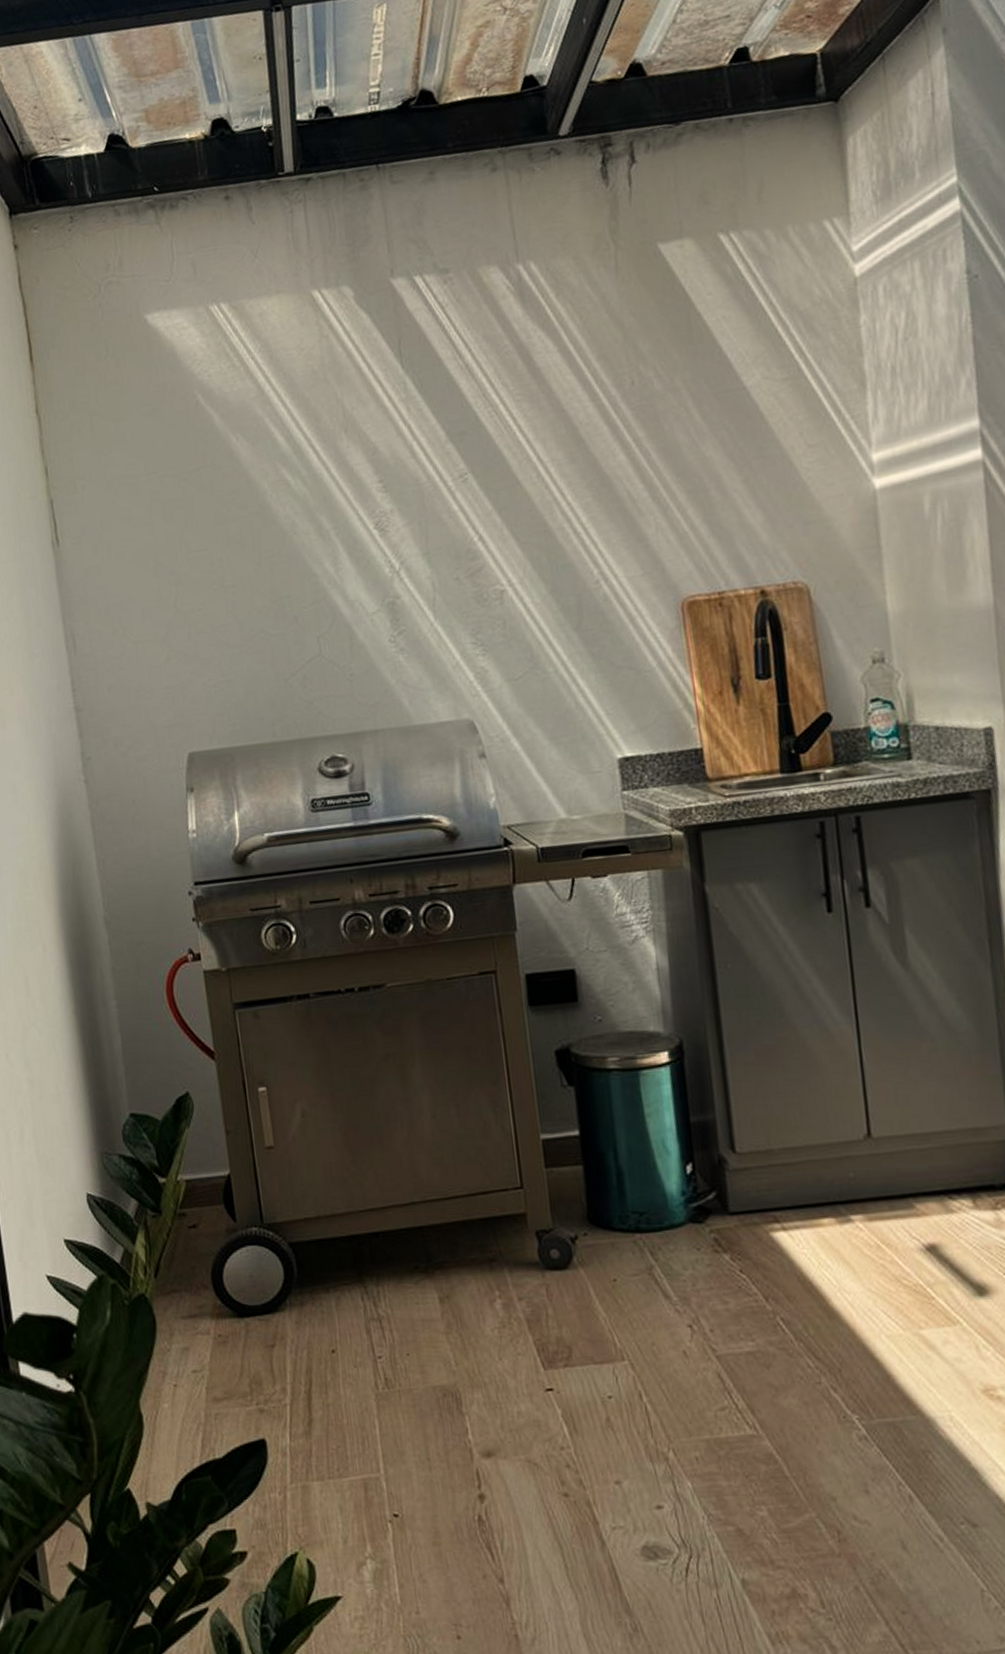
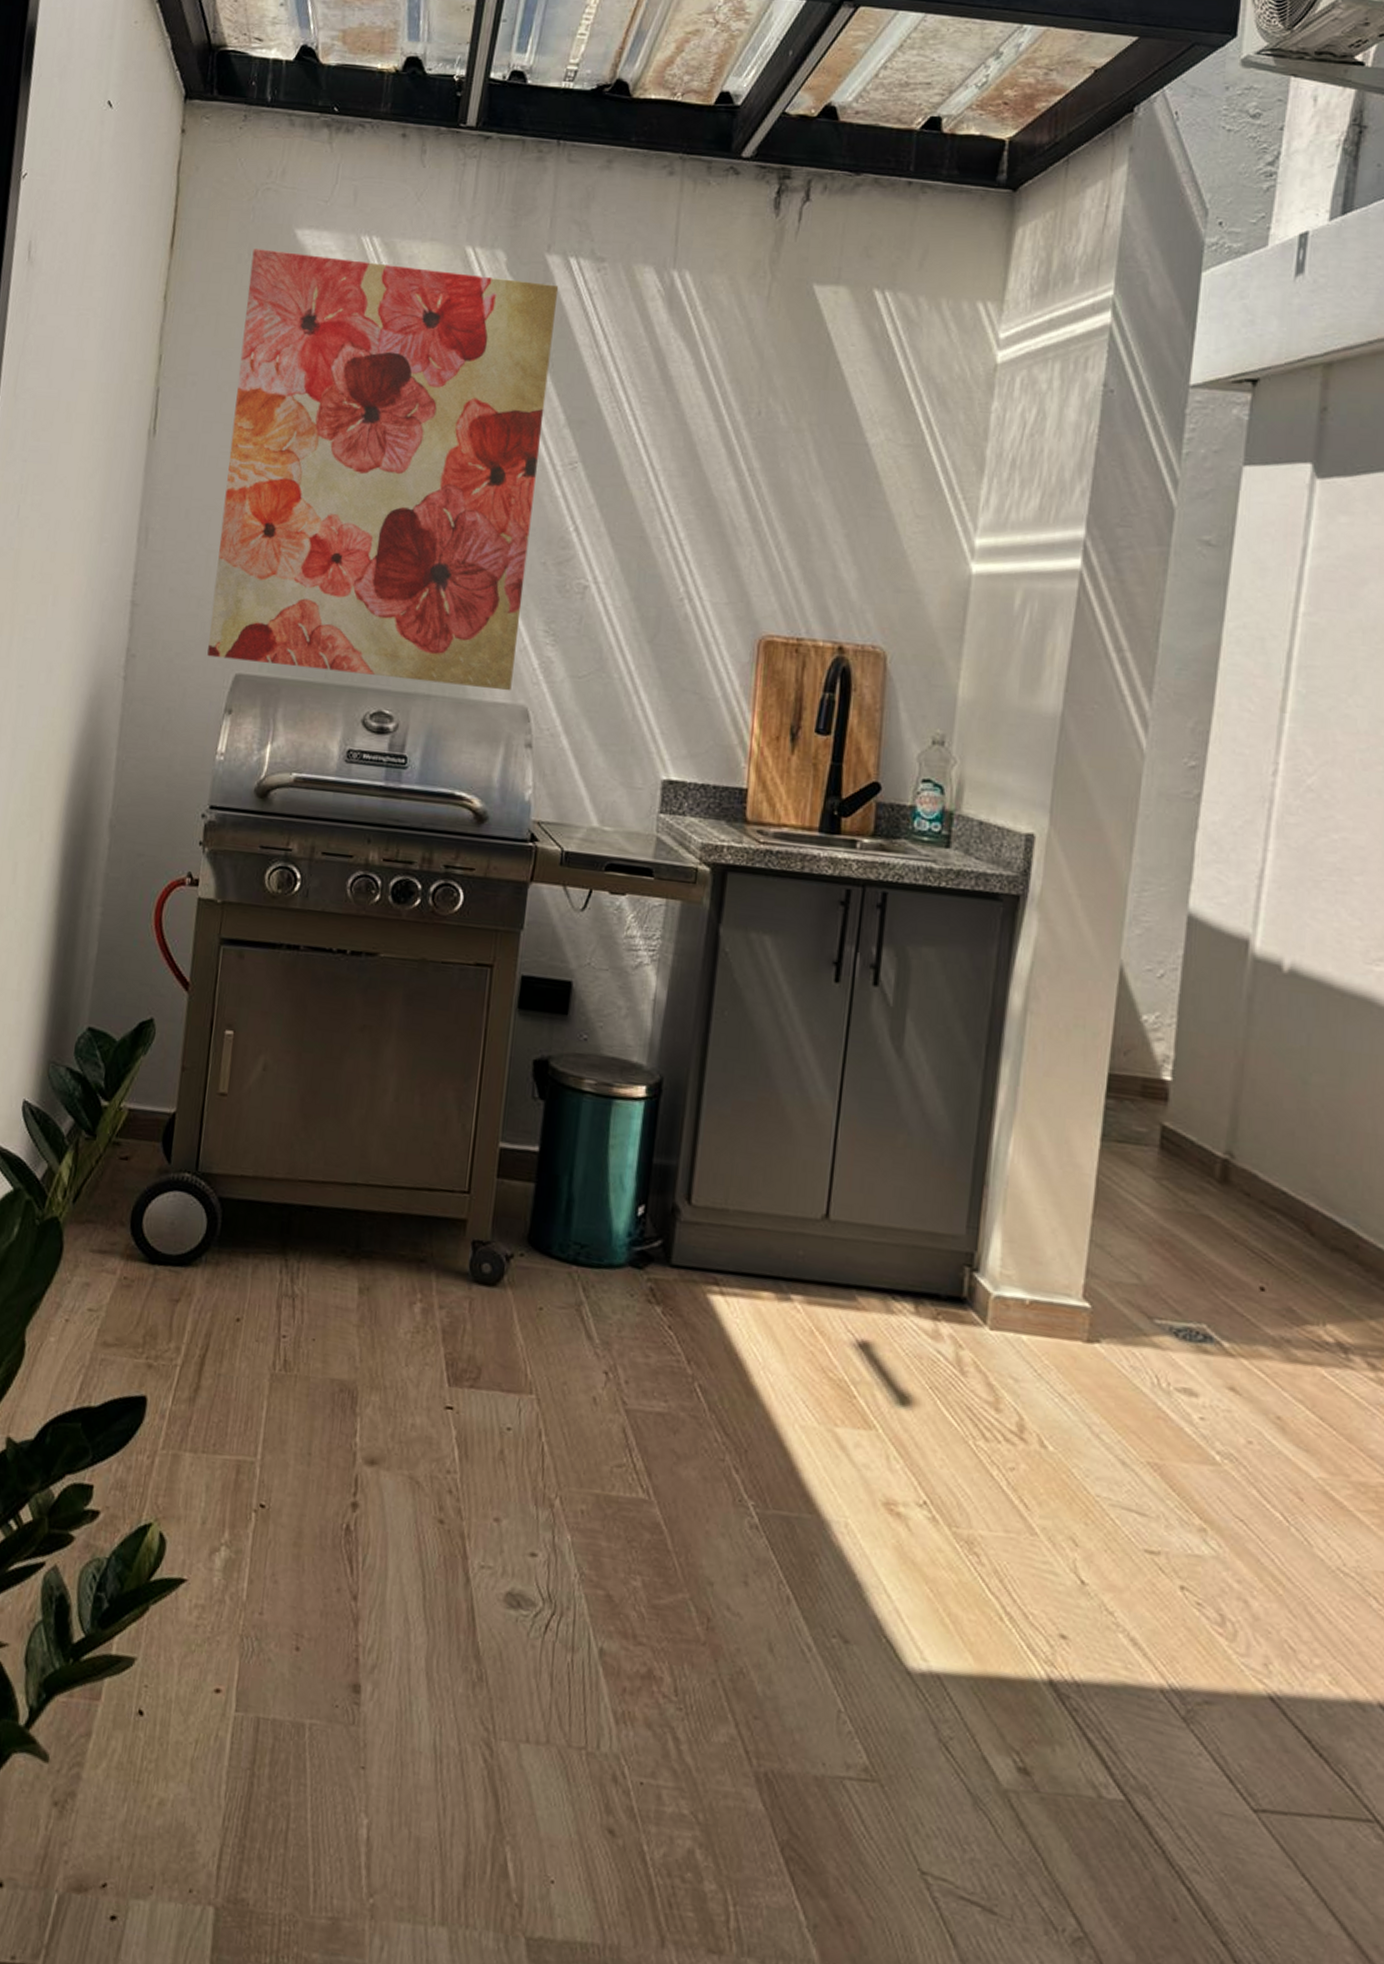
wall art: none [109,306,453,743] -> present [207,249,559,691]

